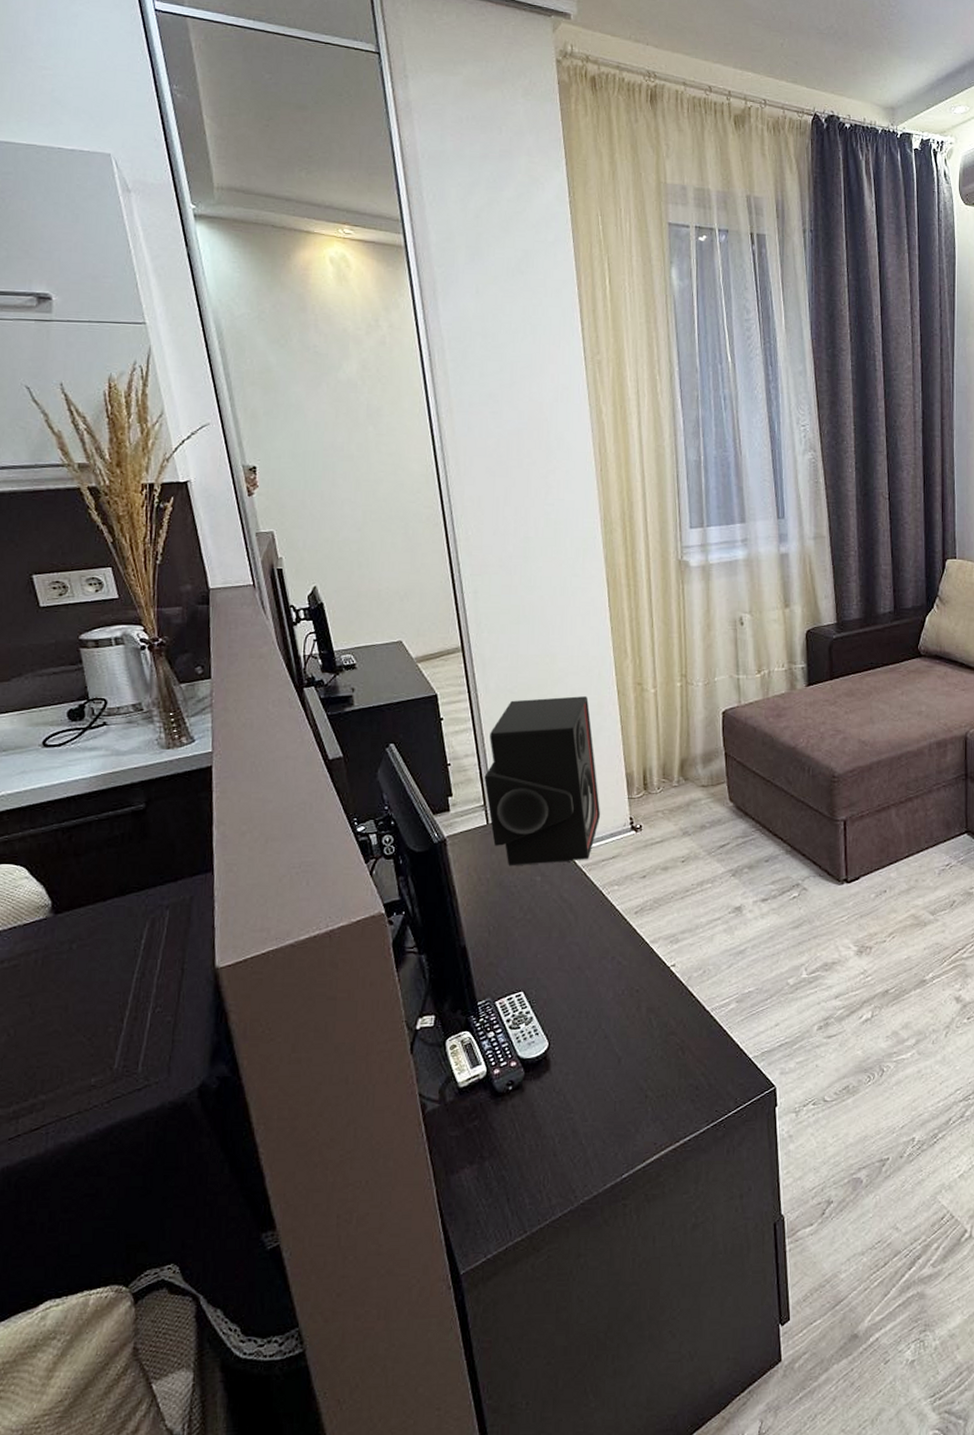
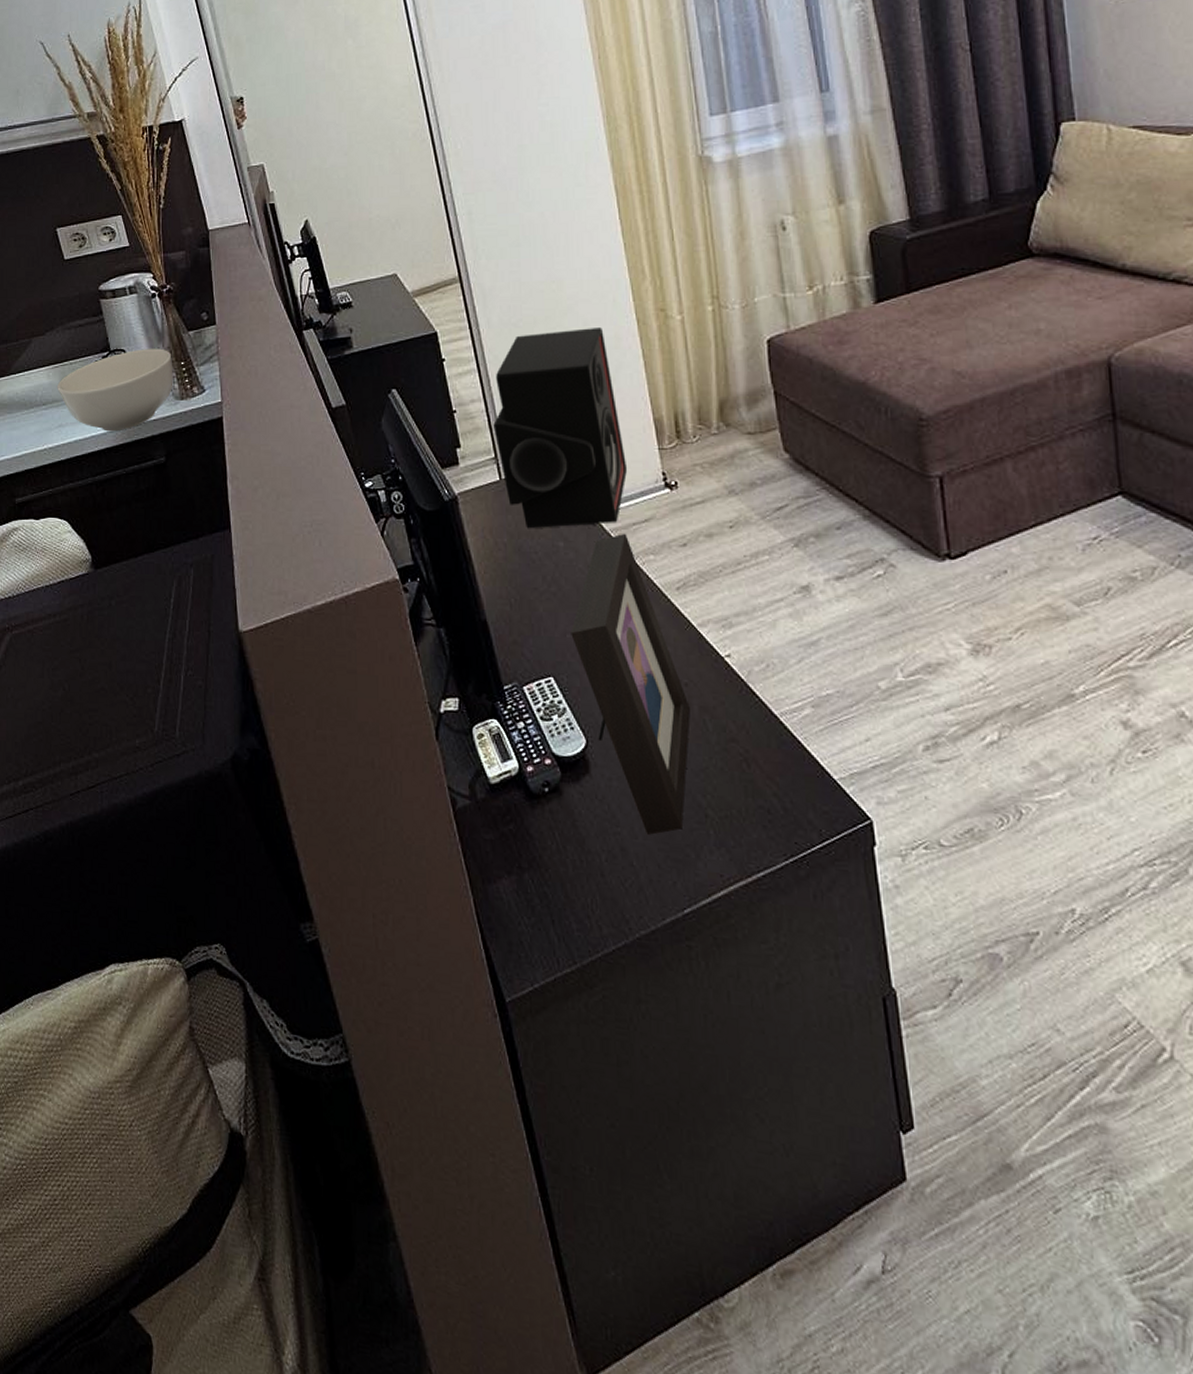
bowl: none [22,699,160,779] -> present [57,348,173,432]
picture frame: none [541,869,639,1117] -> present [571,534,690,835]

